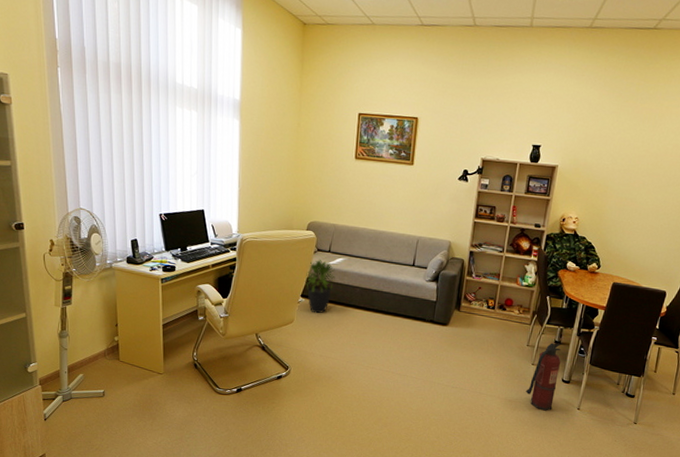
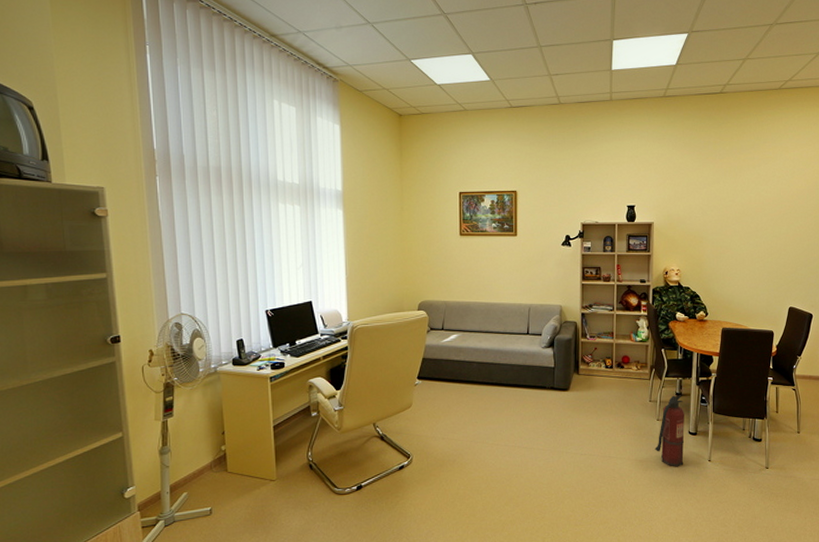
potted plant: present [304,259,336,314] -> none [420,338,451,395]

